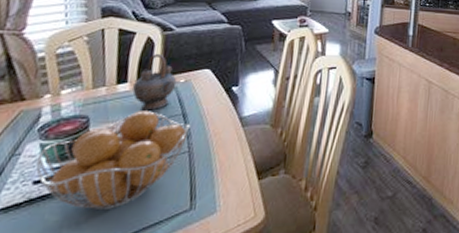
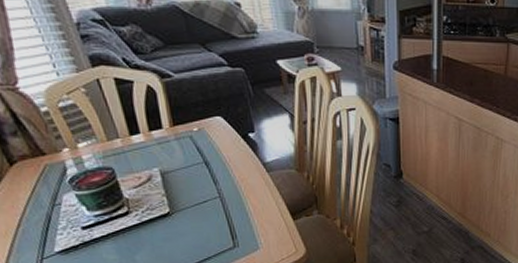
fruit basket: present [35,111,191,211] -> none [77,160,216,250]
teapot: present [132,53,177,111] -> none [146,102,191,160]

